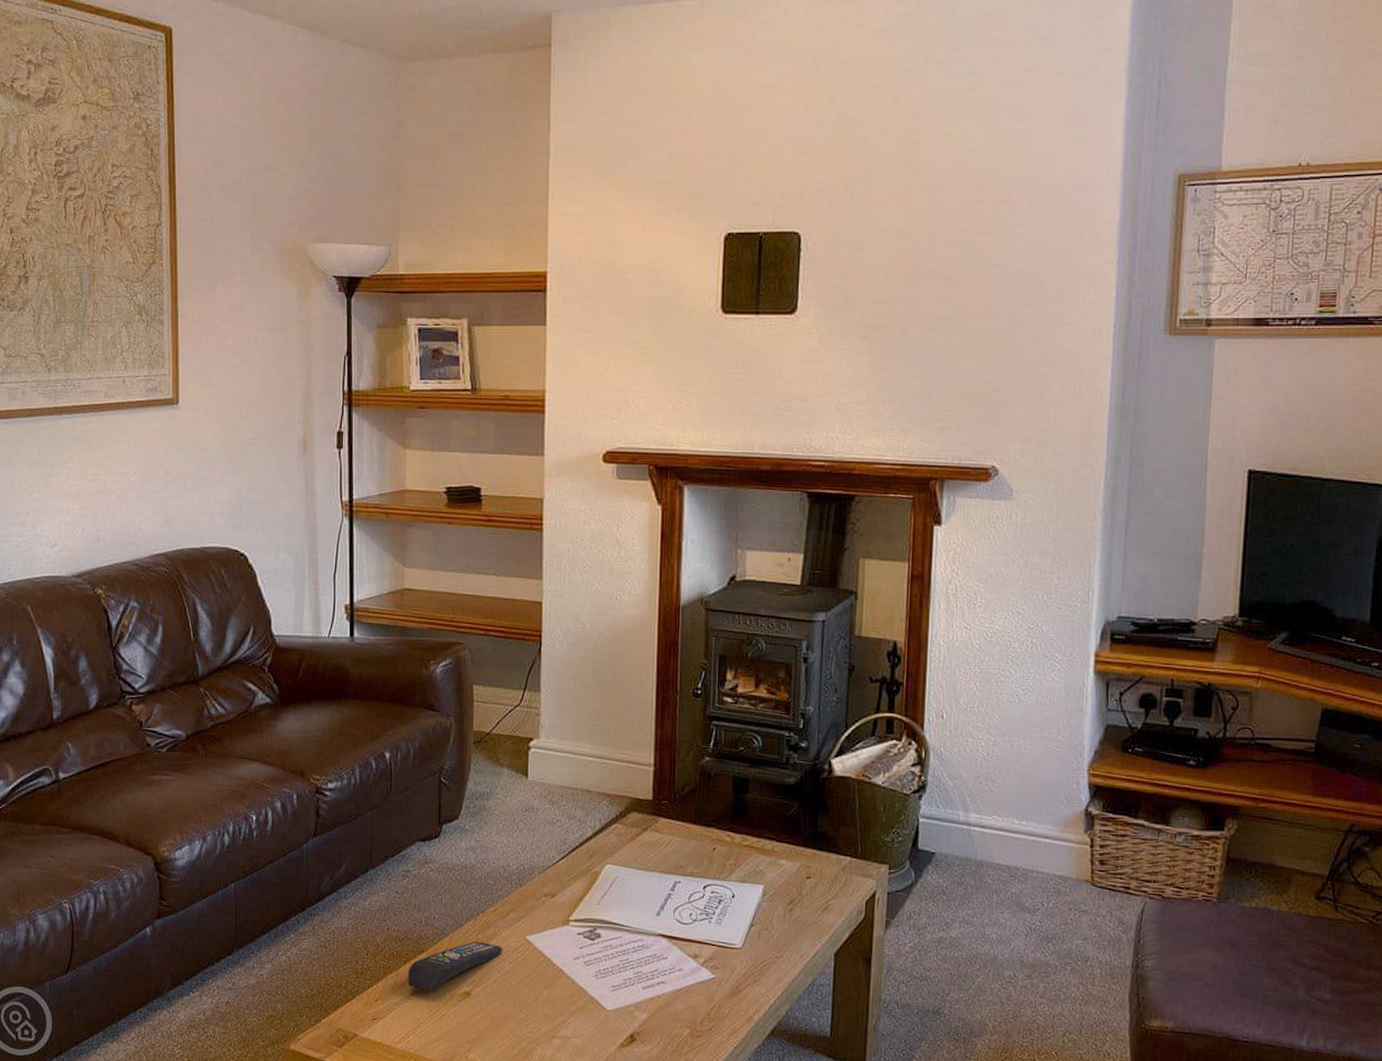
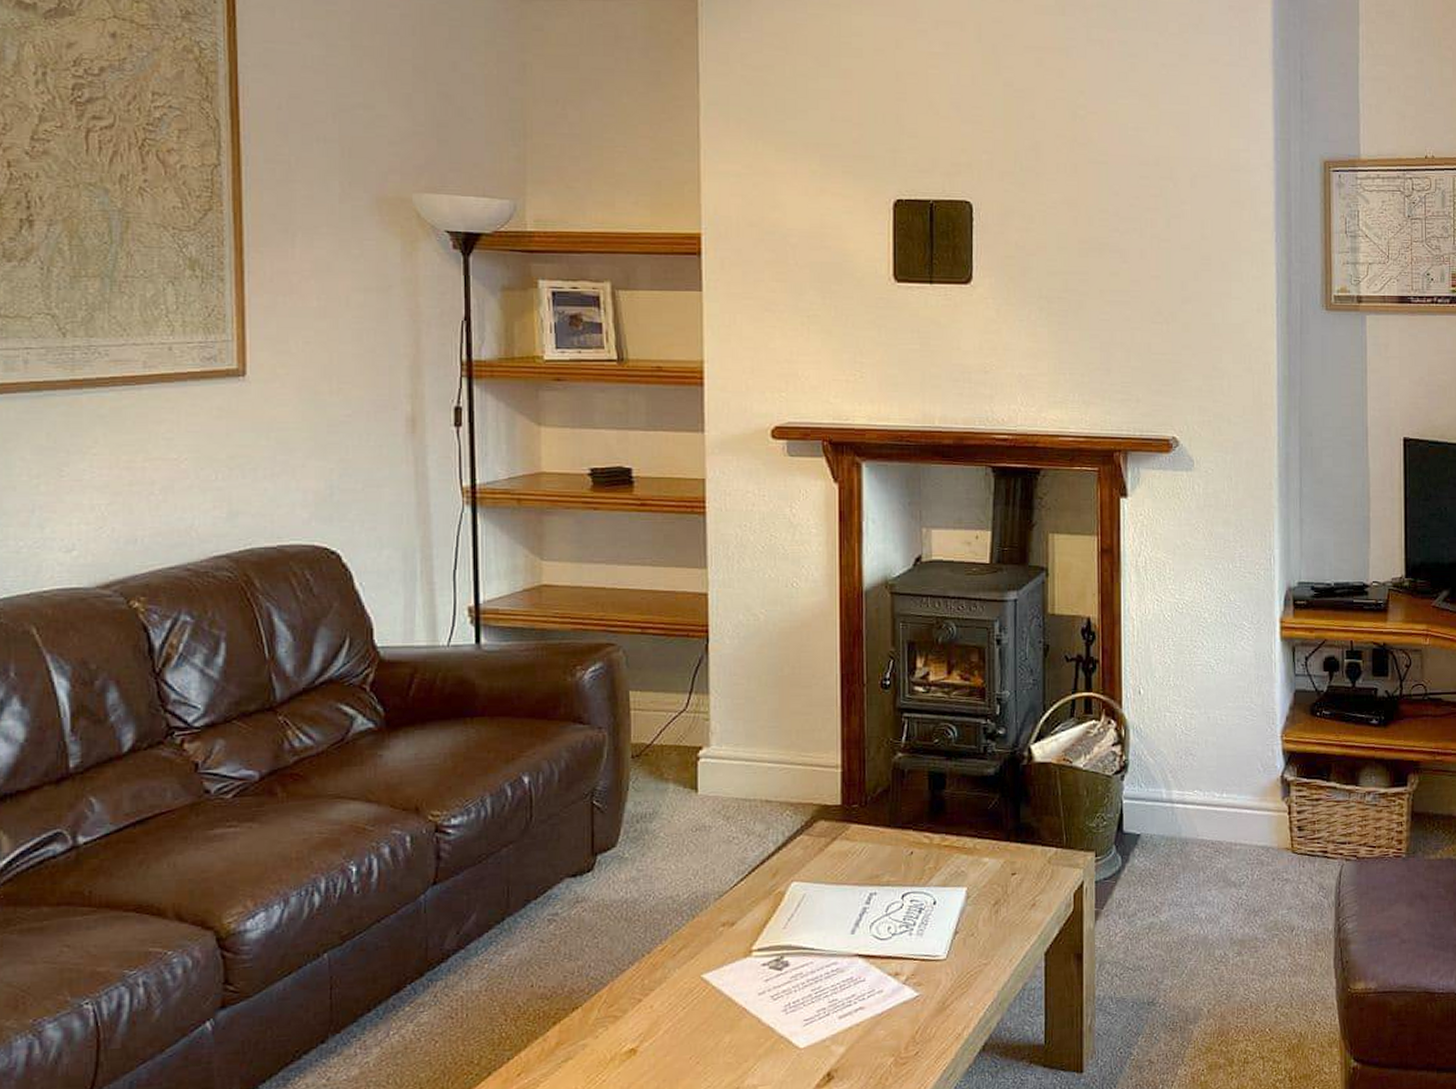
remote control: present [407,941,502,991] -> none [558,987,674,1054]

